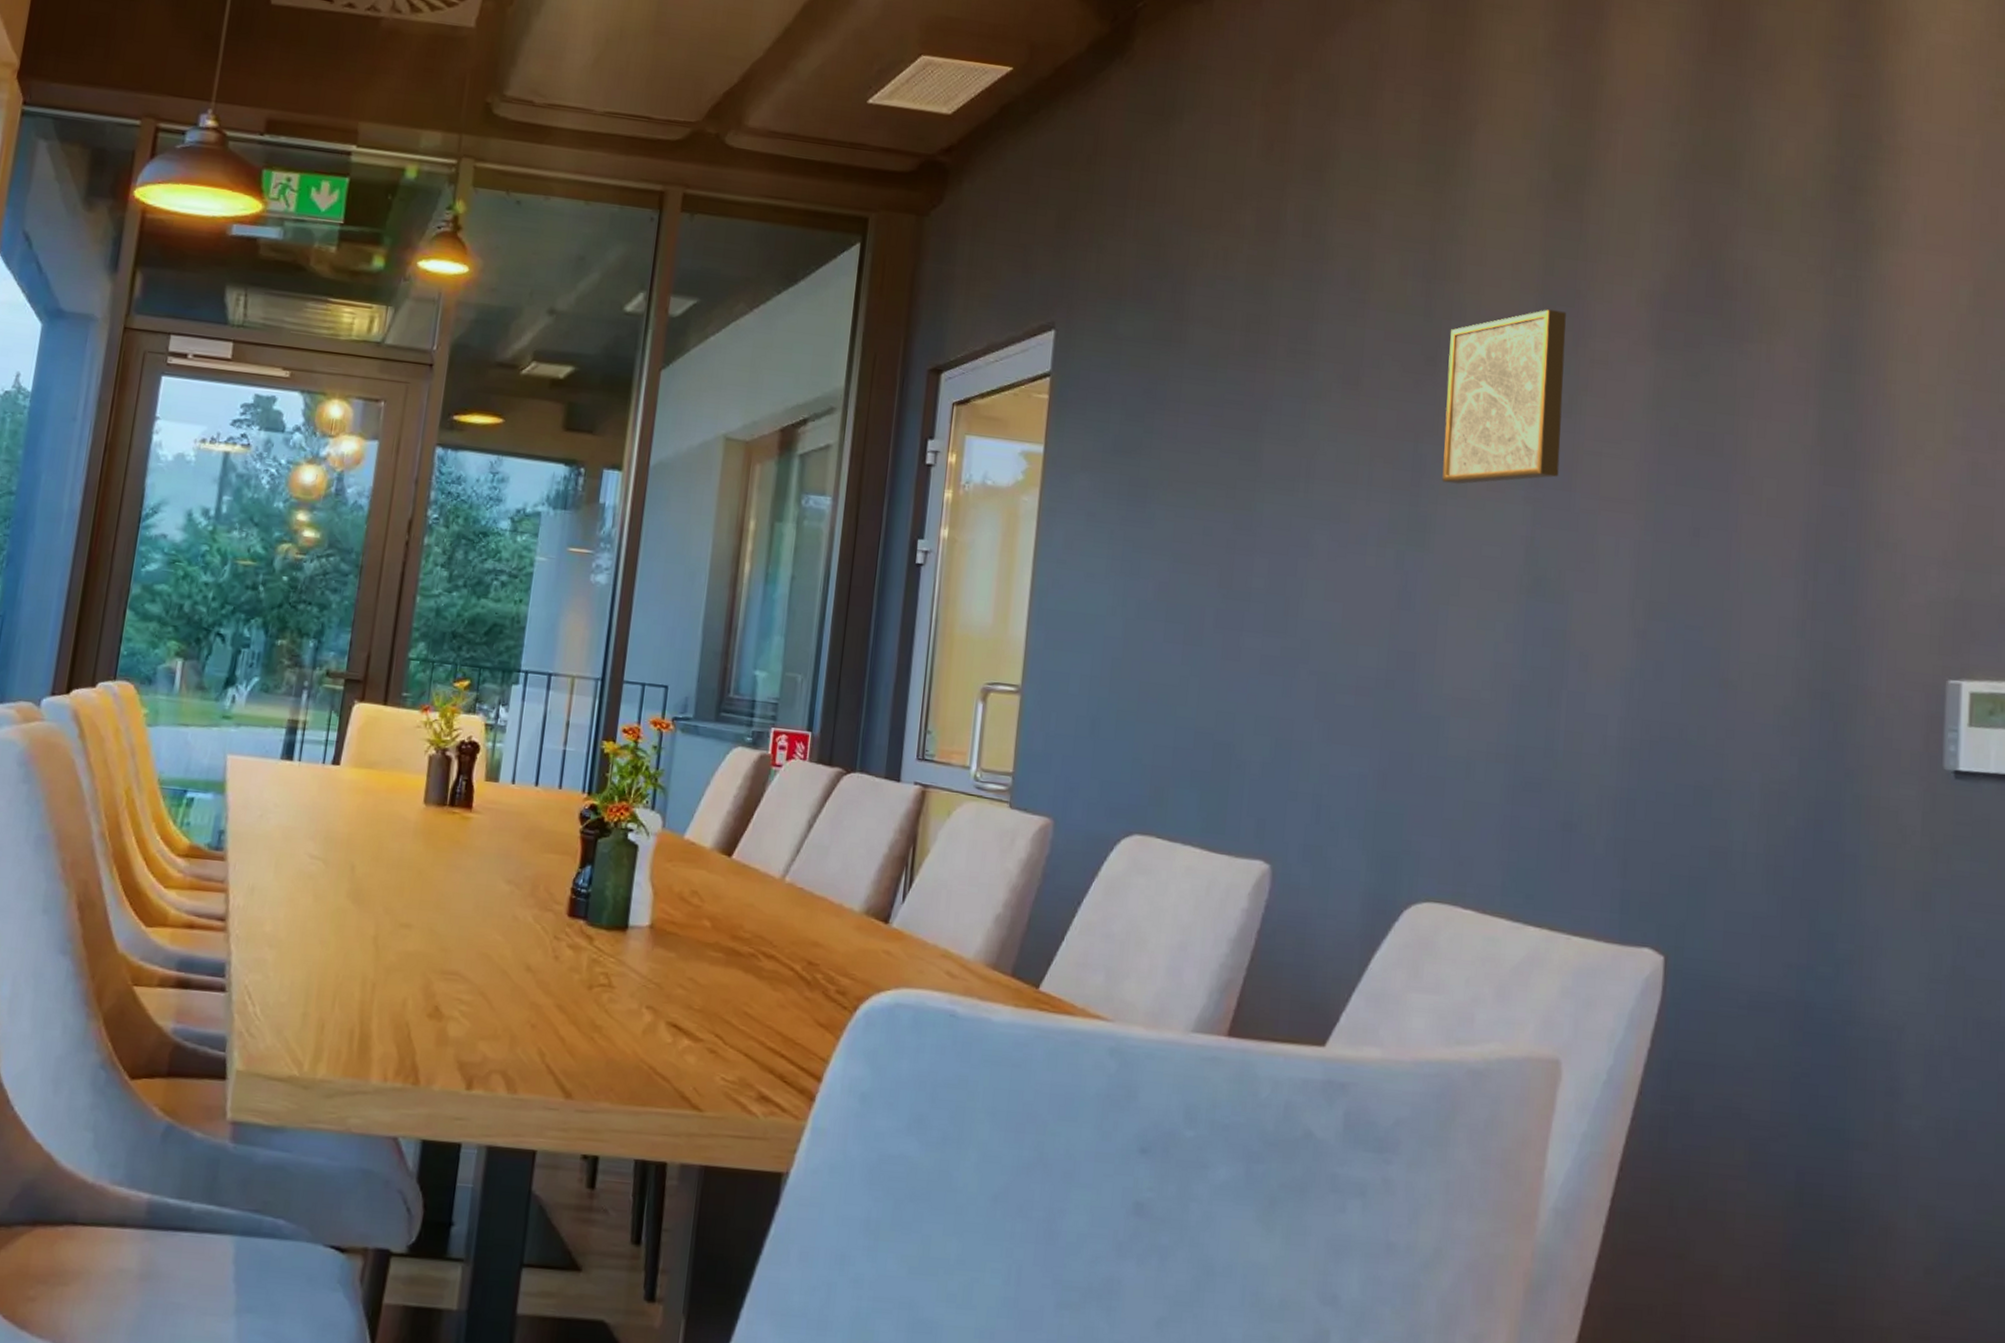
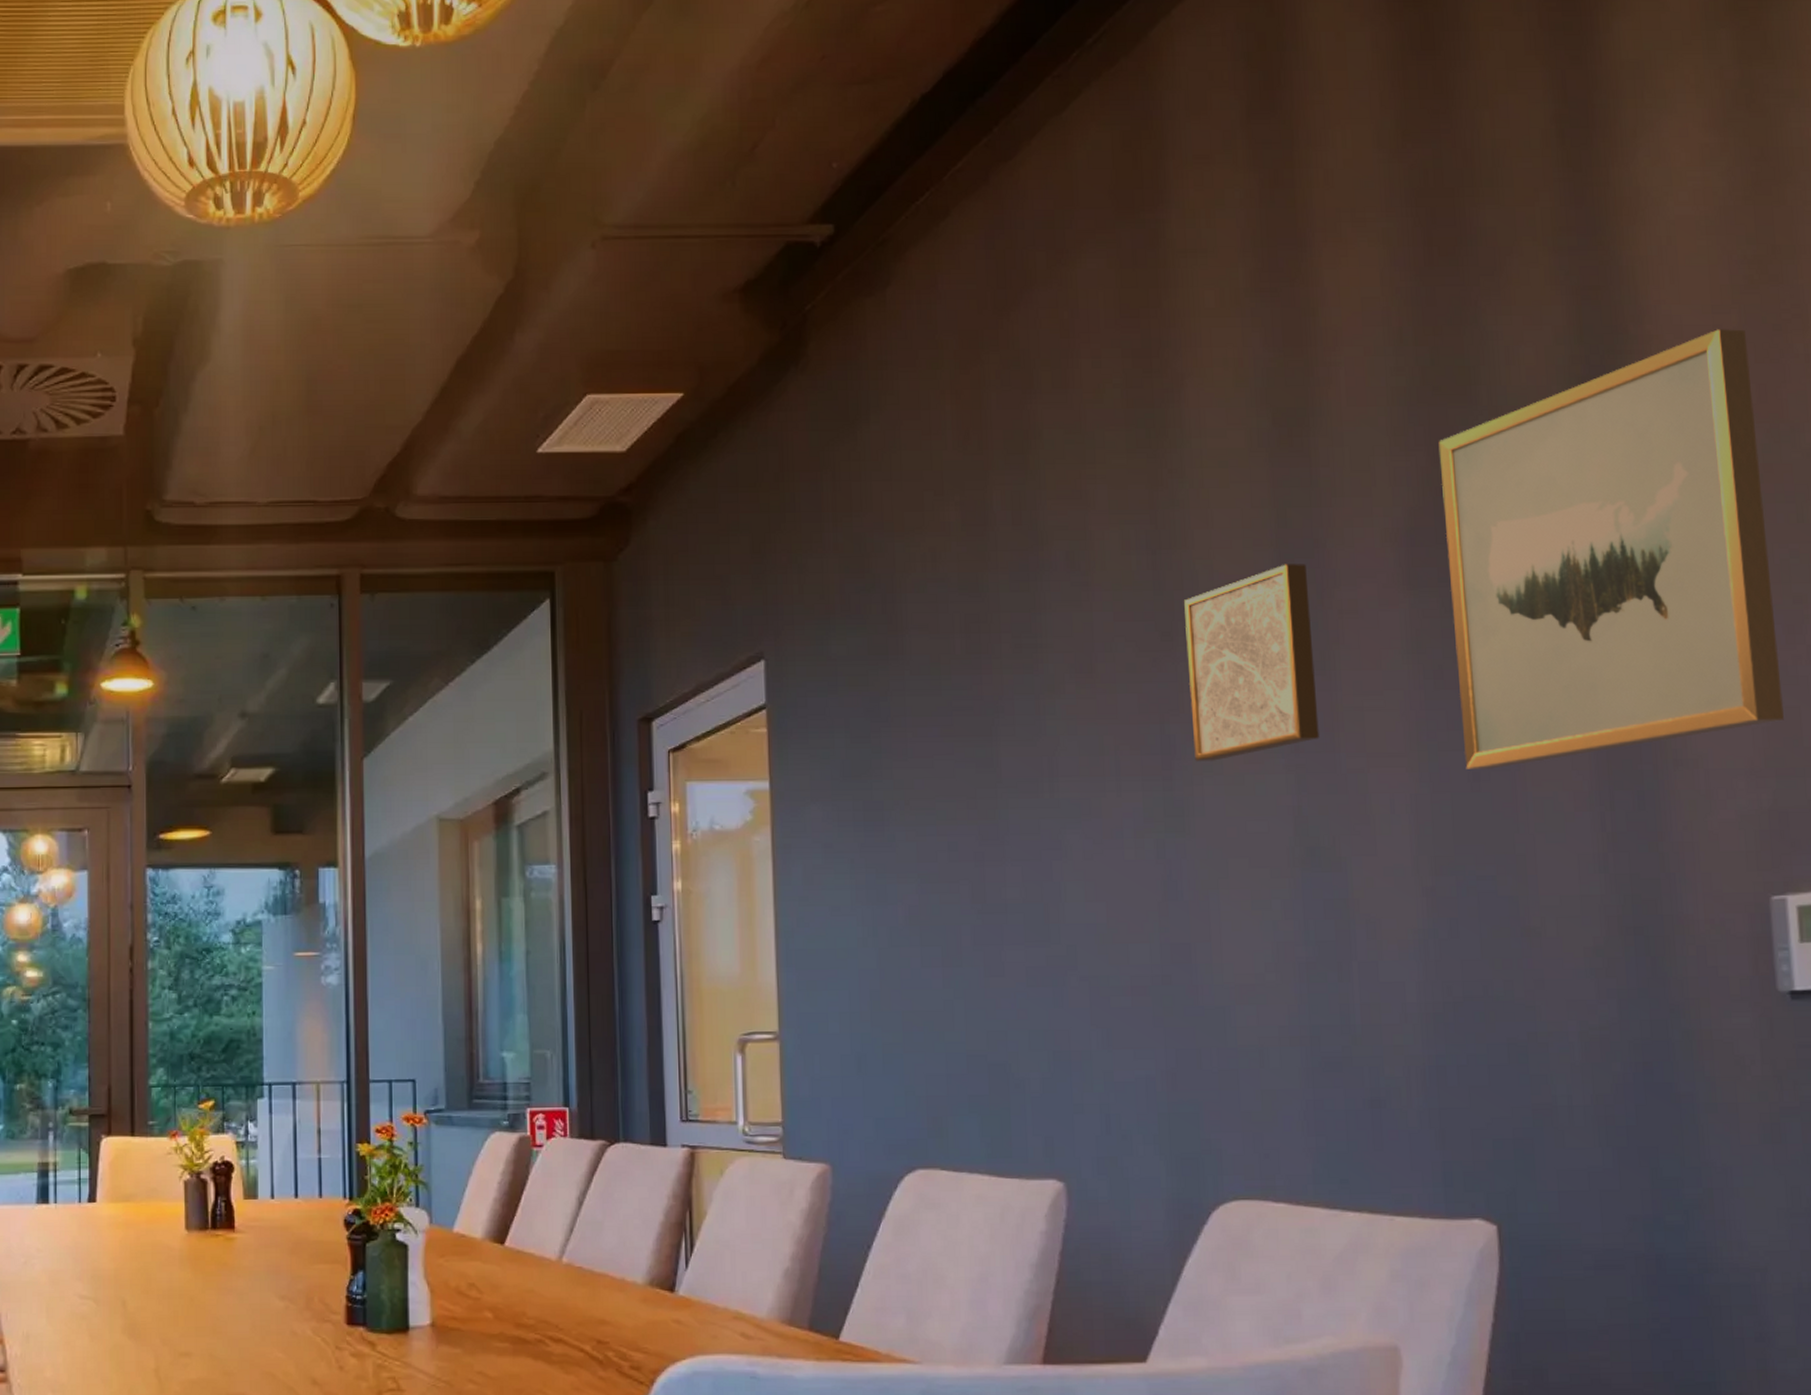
wall art: none [1687,151,1986,527] -> present [1438,329,1784,770]

